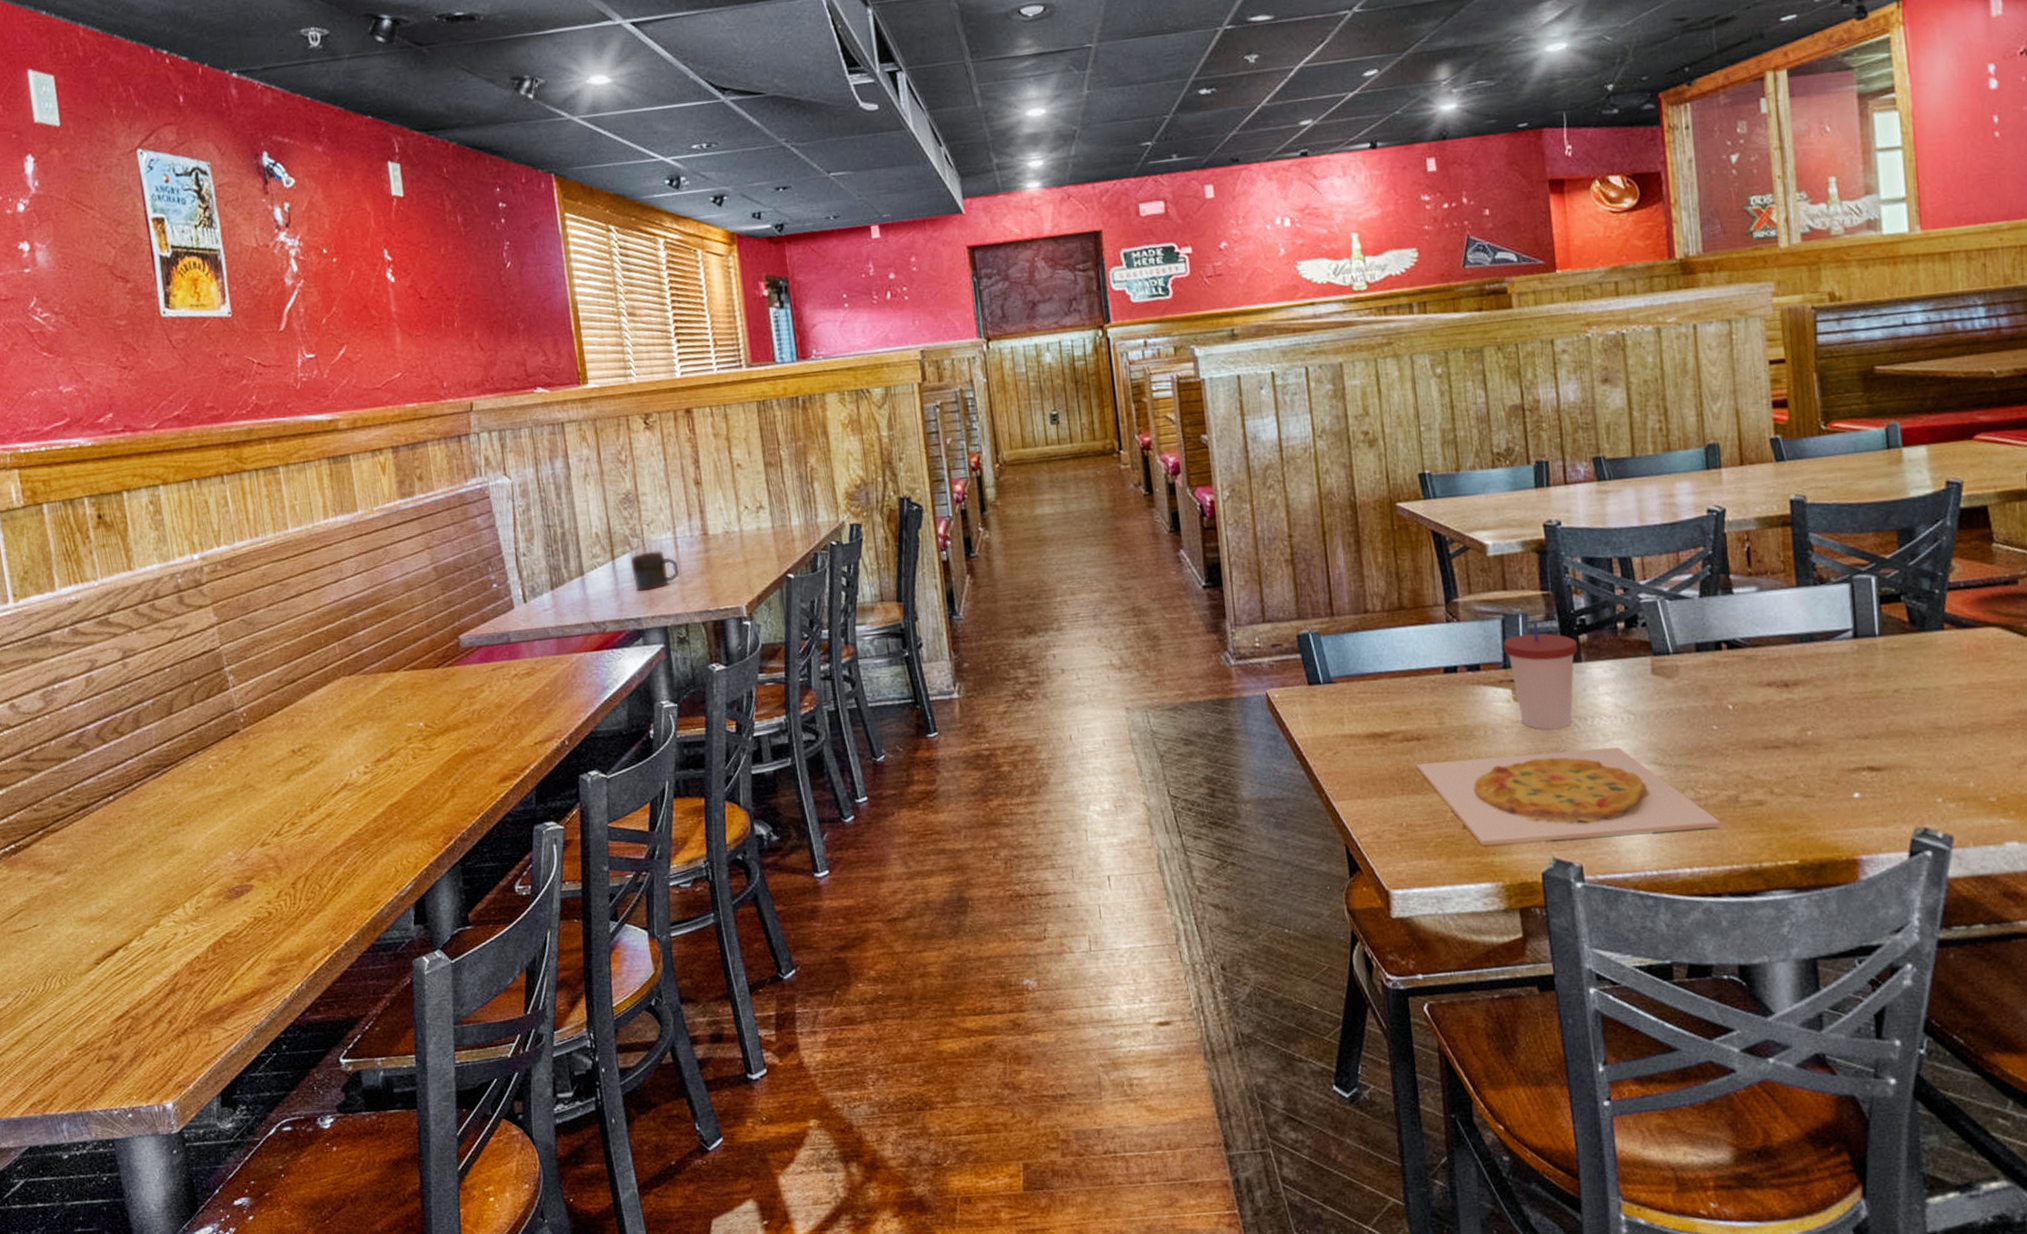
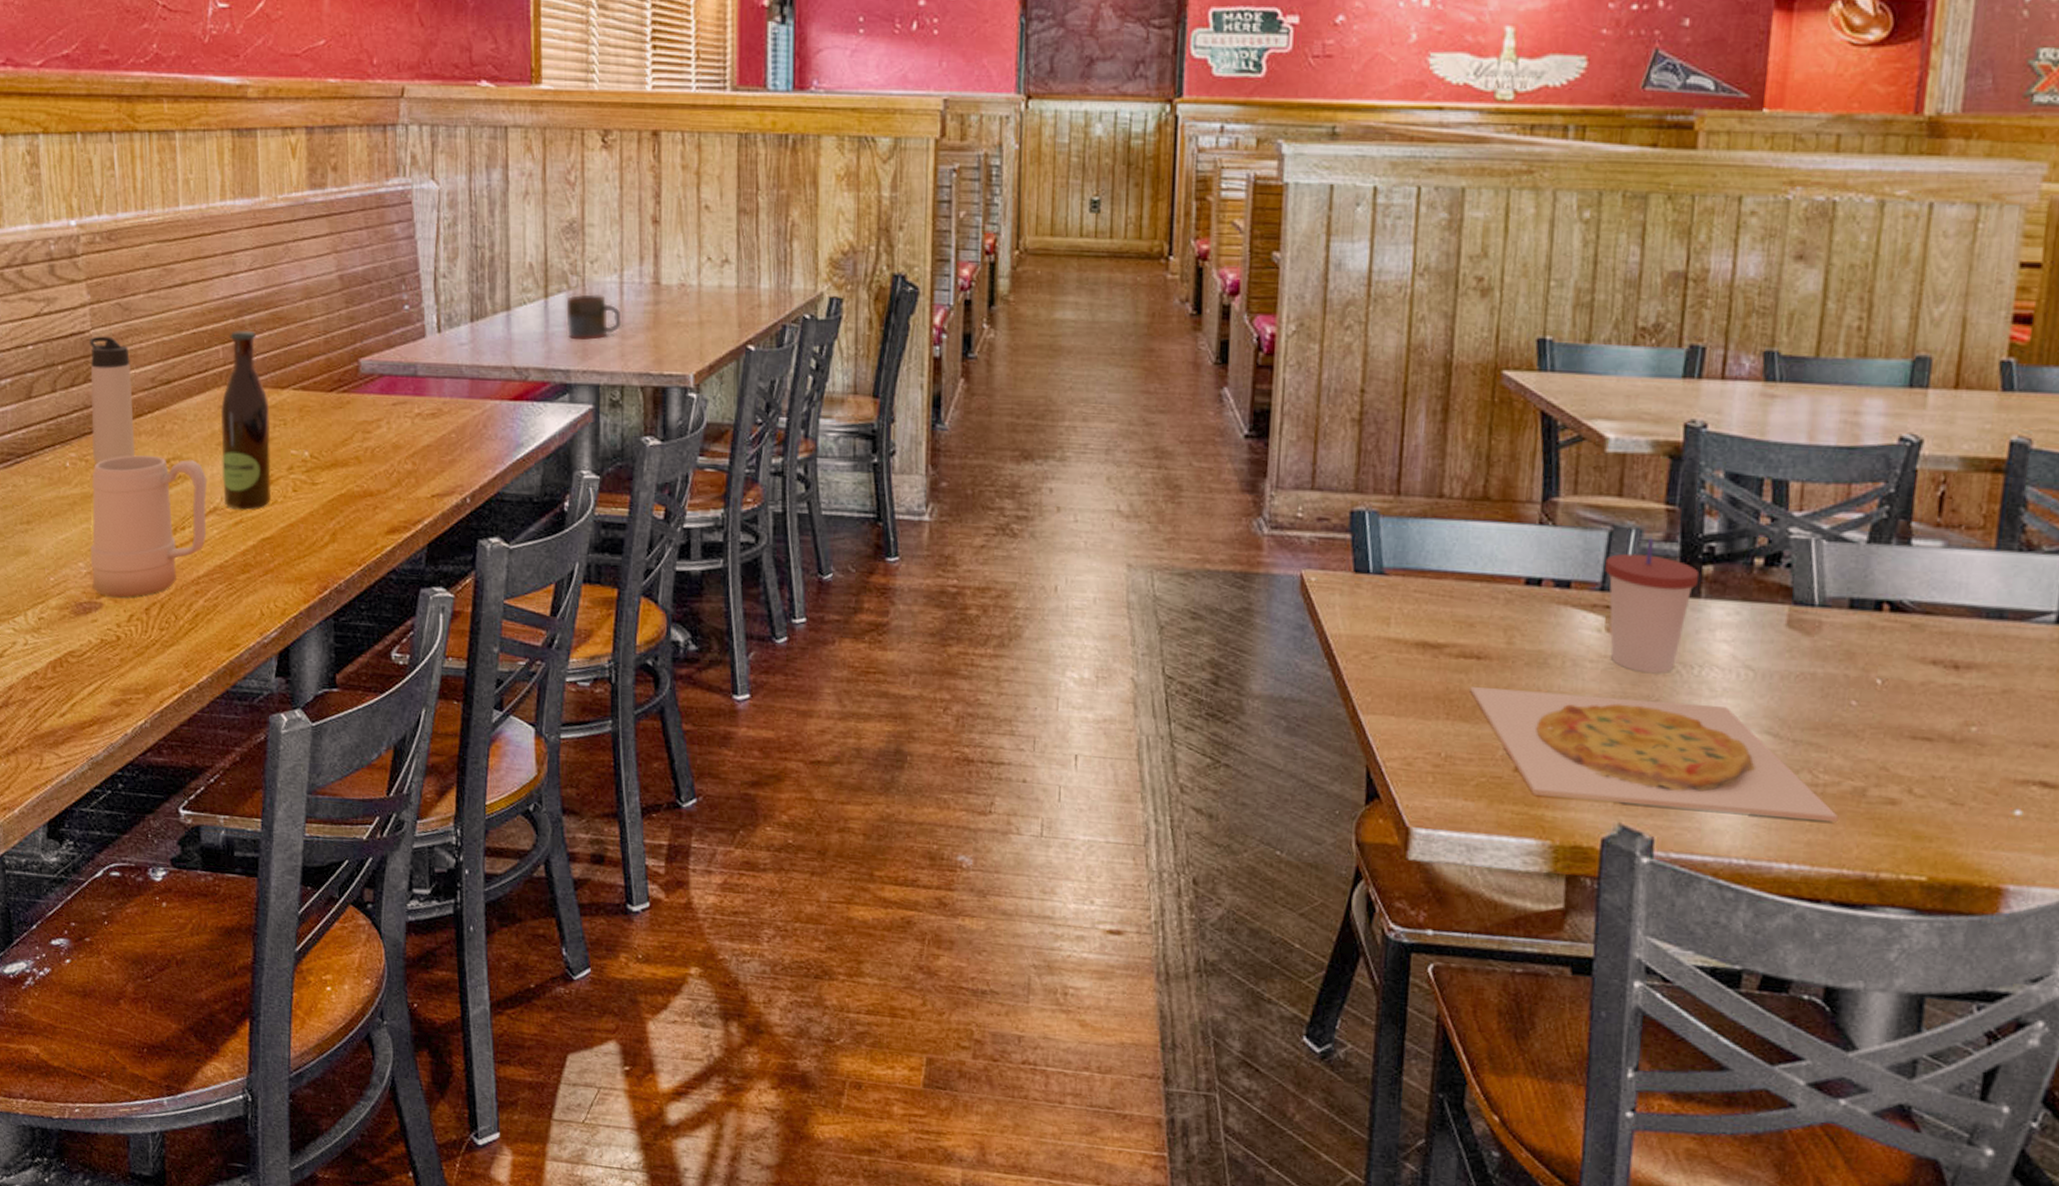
thermos bottle: none [219,649,270,762] -> present [89,336,136,464]
beer mug: none [233,745,340,878] -> present [90,455,207,598]
bottle: none [342,625,395,782] -> present [221,330,272,509]

